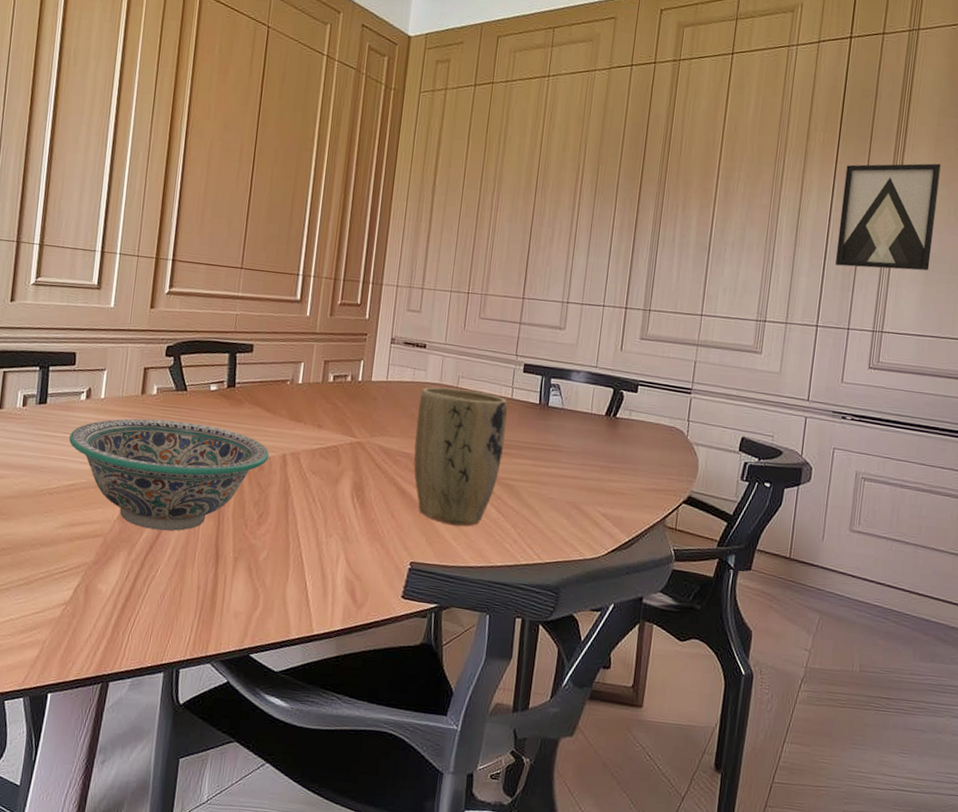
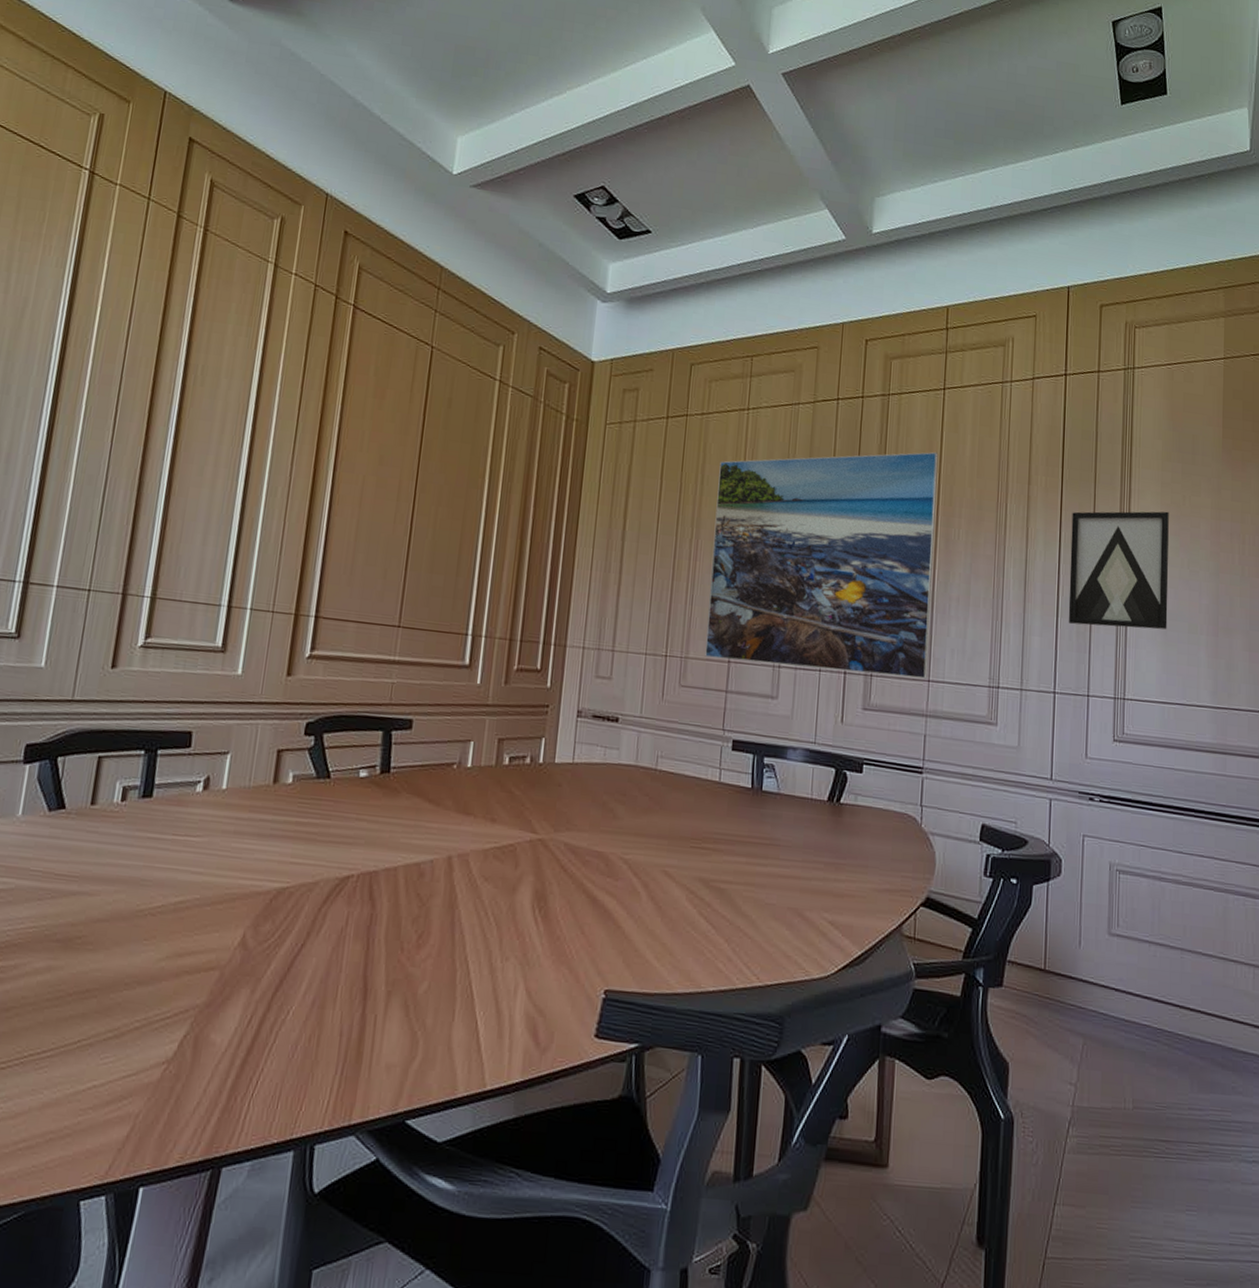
decorative bowl: present [69,418,269,531] -> none [179,814,431,960]
plant pot: present [413,386,508,526] -> none [606,769,716,942]
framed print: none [502,111,723,313] -> present [705,451,939,679]

